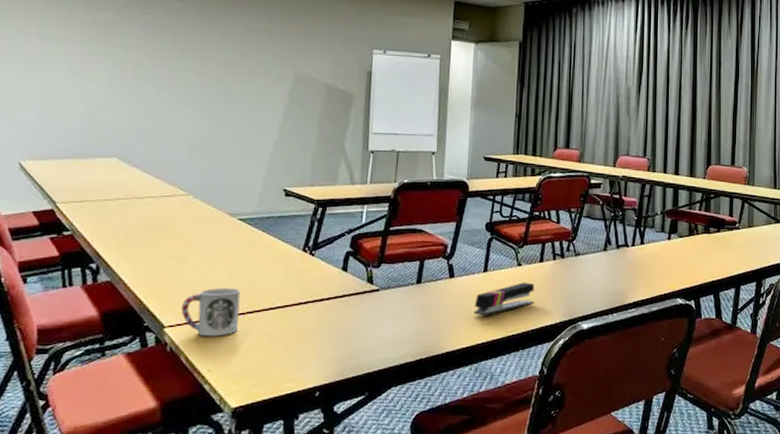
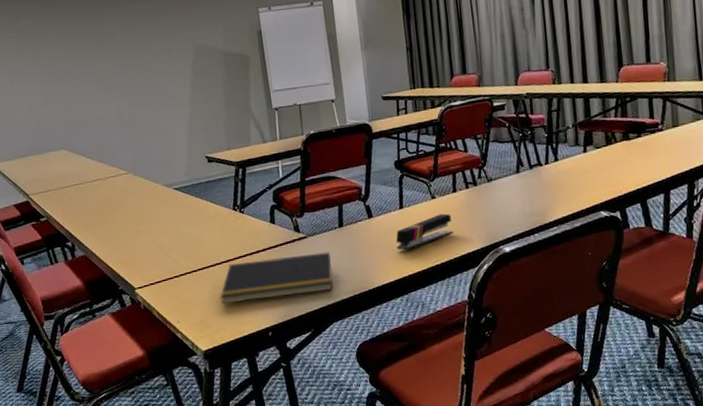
cup: present [181,287,241,337] -> none [144,250,194,294]
notepad: none [266,308,403,355] -> present [220,252,333,304]

